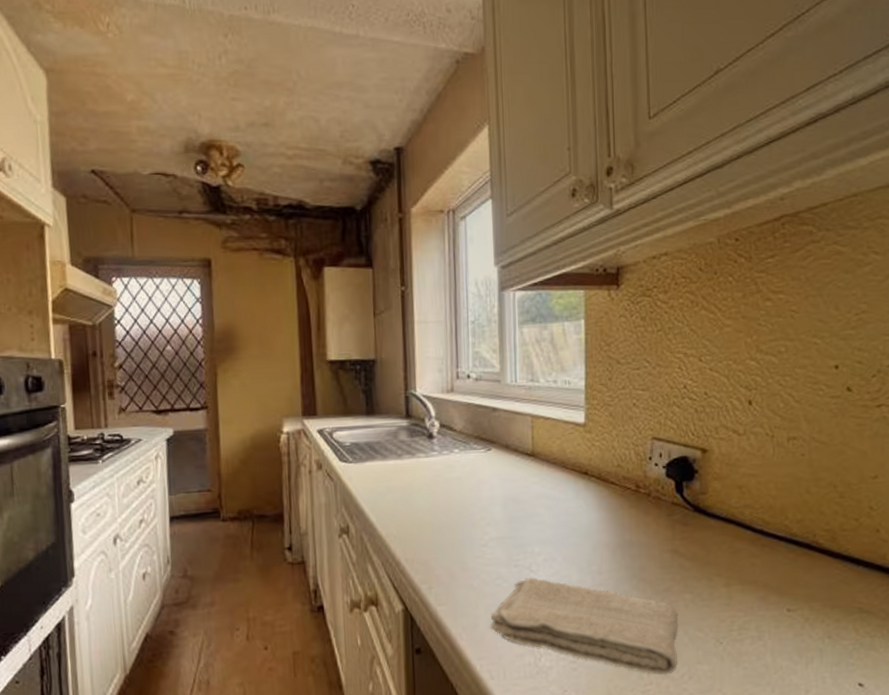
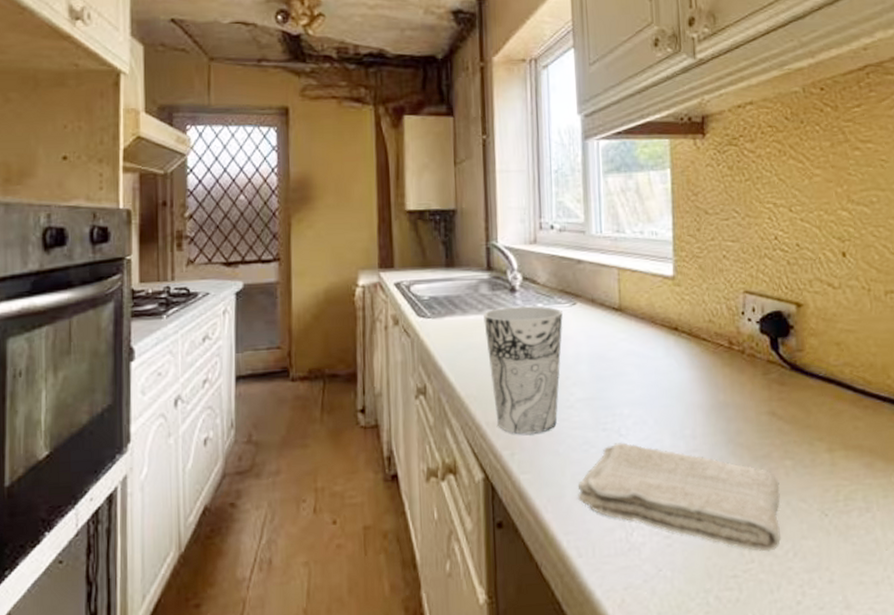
cup: none [403,451,478,571] -> present [483,305,563,435]

